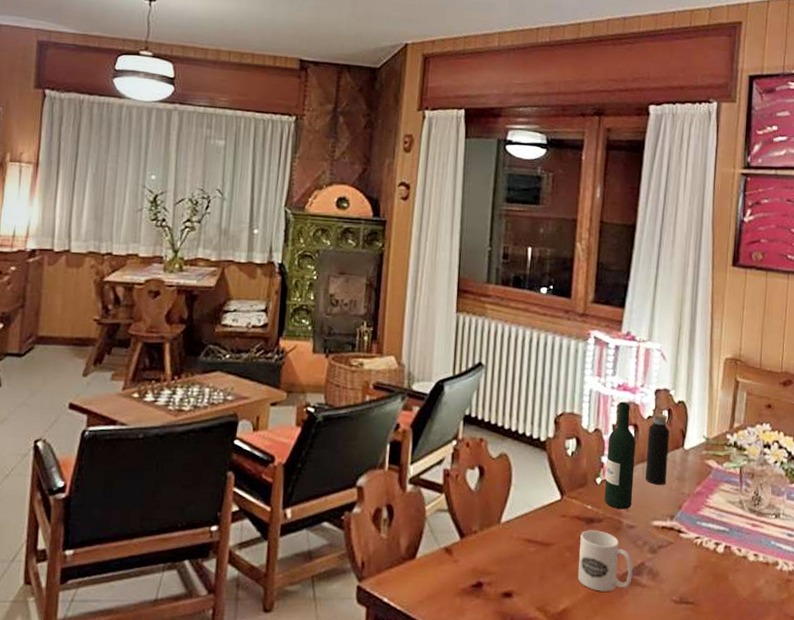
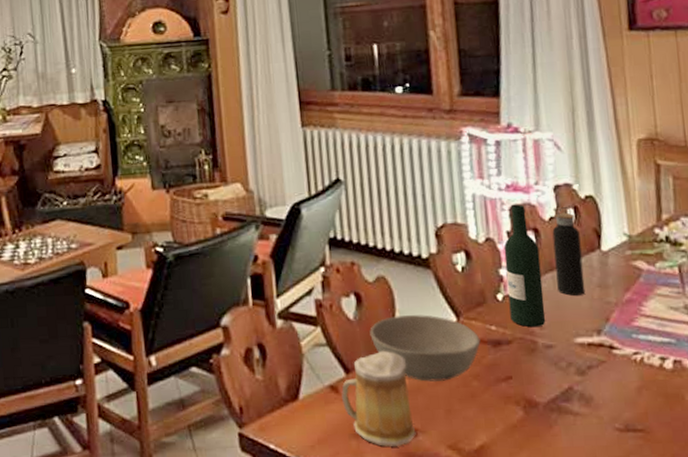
mug: none [453,519,513,606] -> present [341,350,416,447]
bowl: none [486,490,577,550] -> present [369,315,481,382]
mug: present [578,530,633,592] -> none [488,353,560,423]

